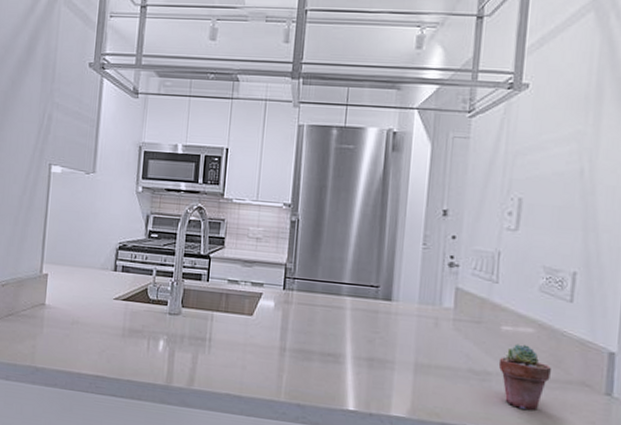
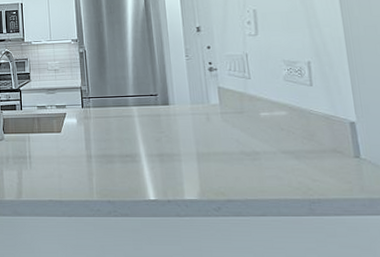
potted succulent: present [498,344,551,410] -> none [263,125,308,179]

